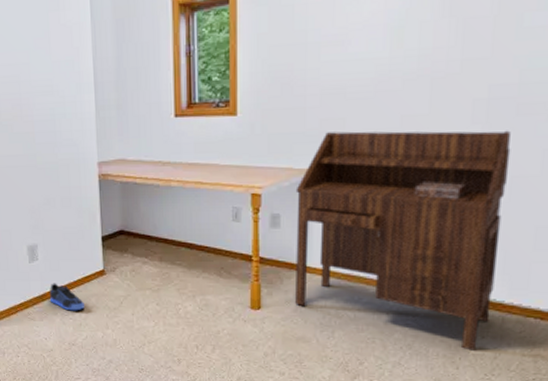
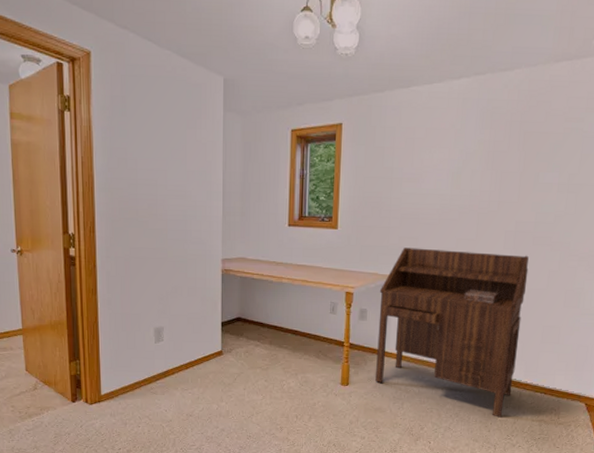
sneaker: present [50,283,84,311] -> none [172,361,203,386]

